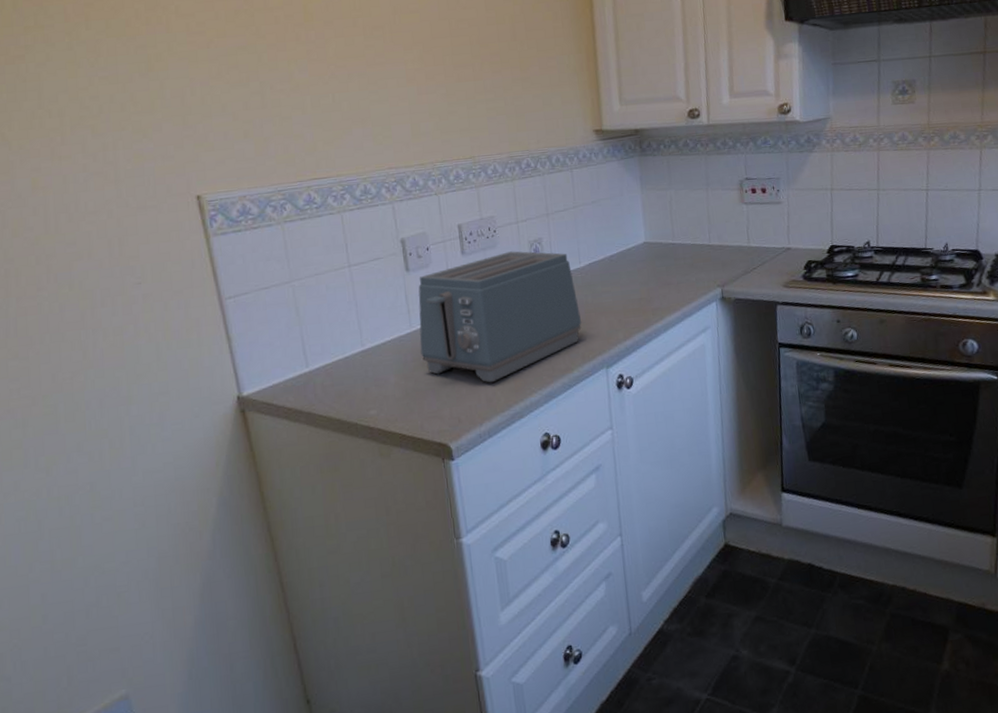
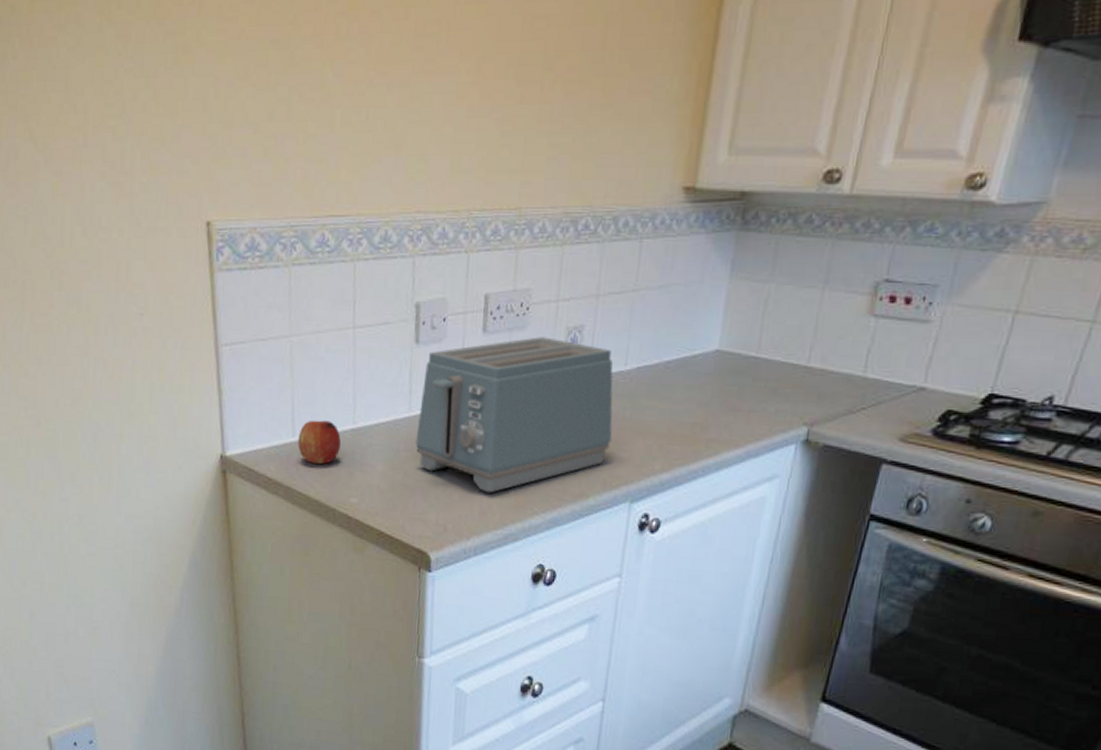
fruit: none [312,347,353,388] -> present [298,420,341,464]

